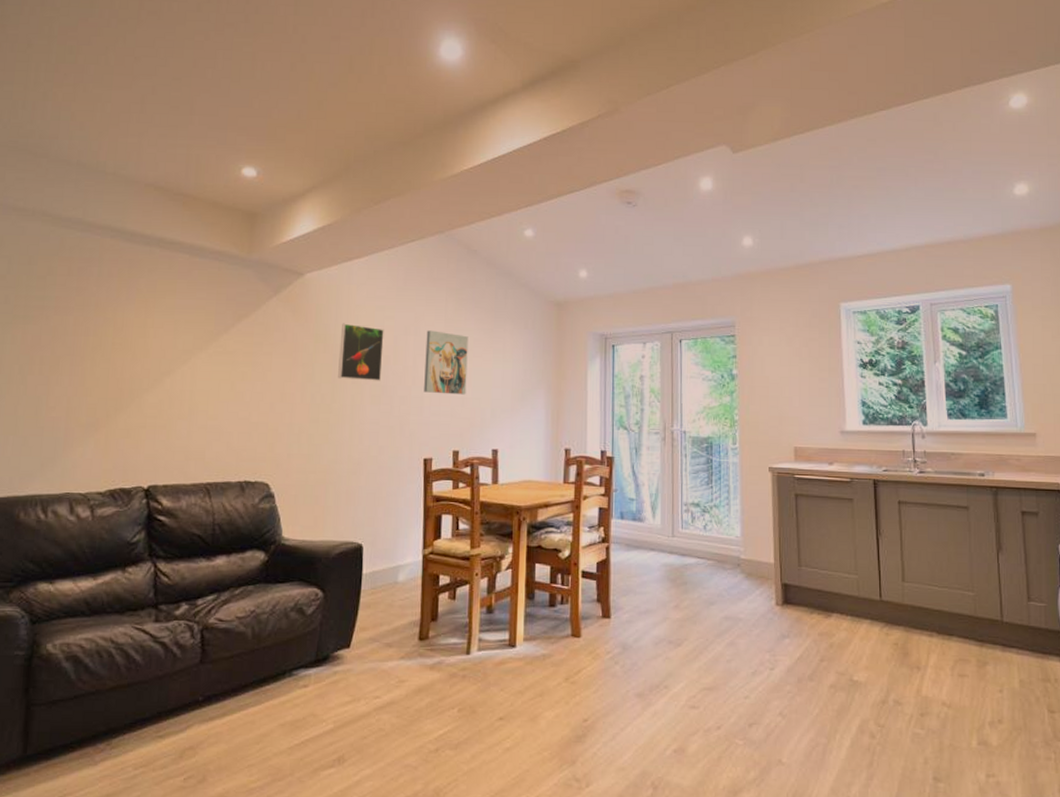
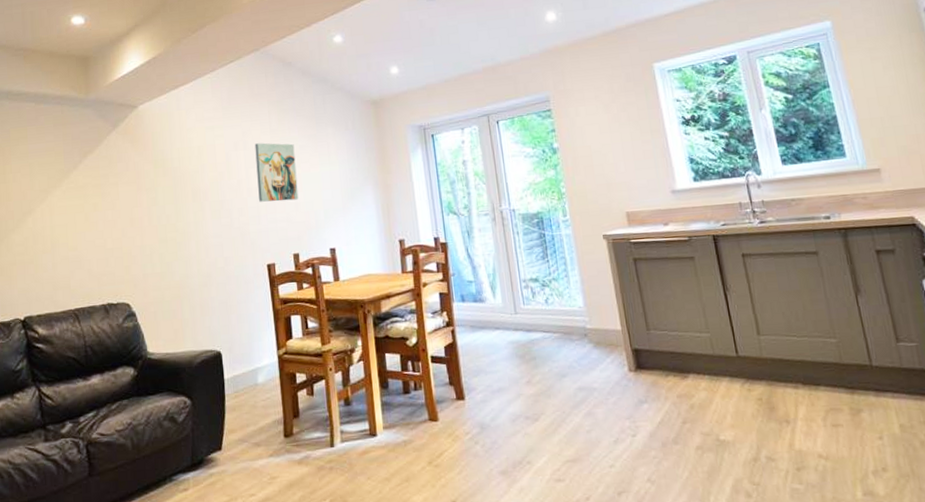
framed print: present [338,323,384,381] -> none [177,146,219,199]

